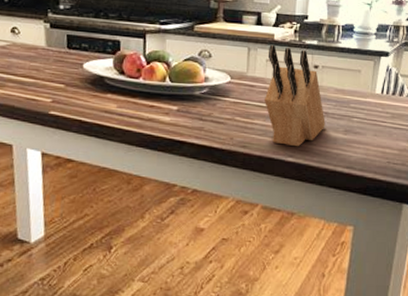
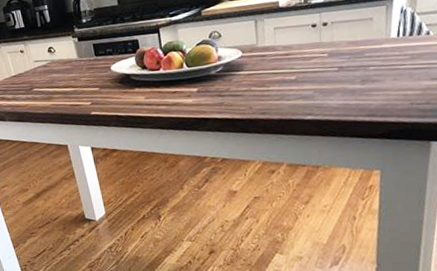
knife block: present [264,44,326,147] -> none [275,10,341,105]

